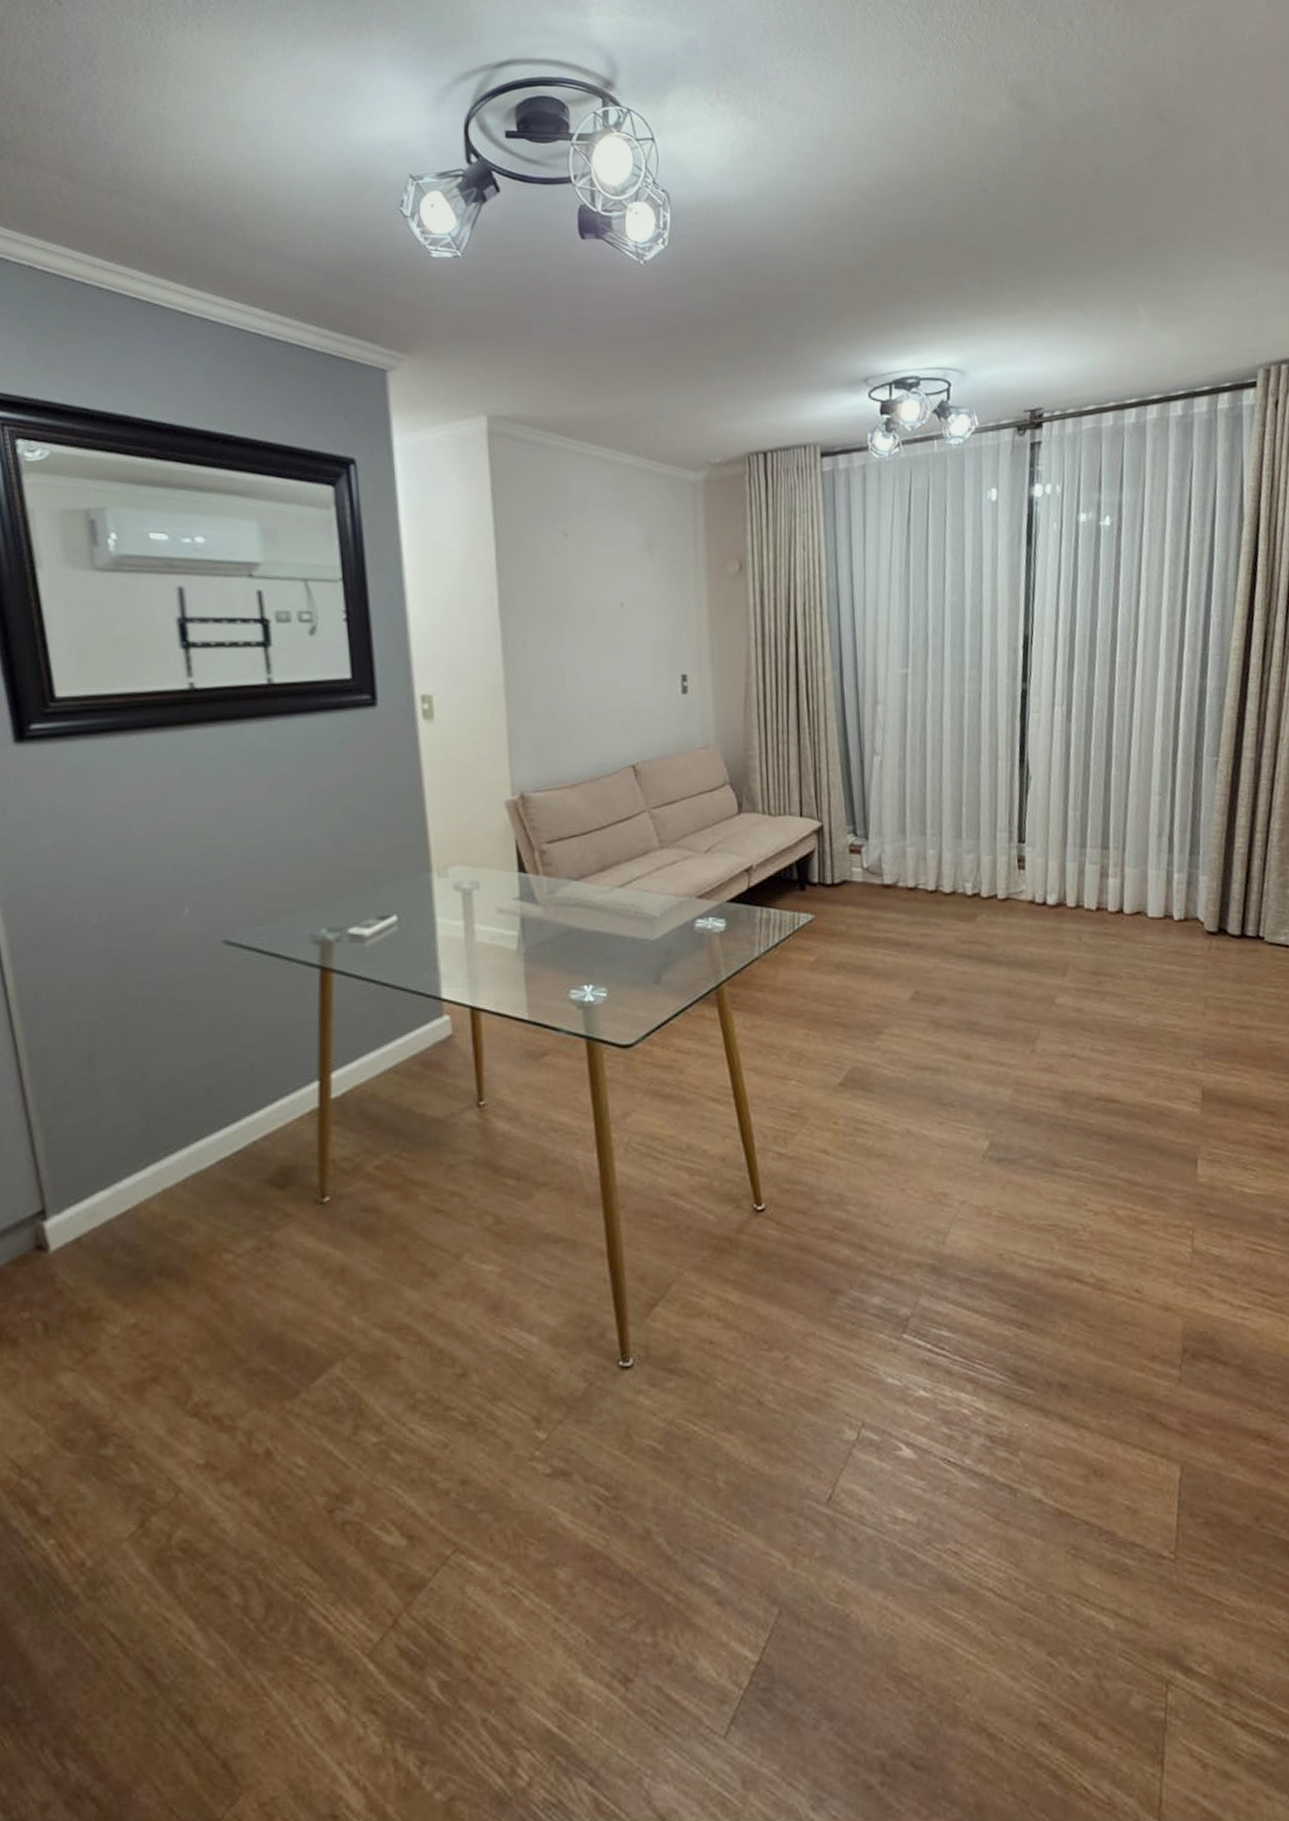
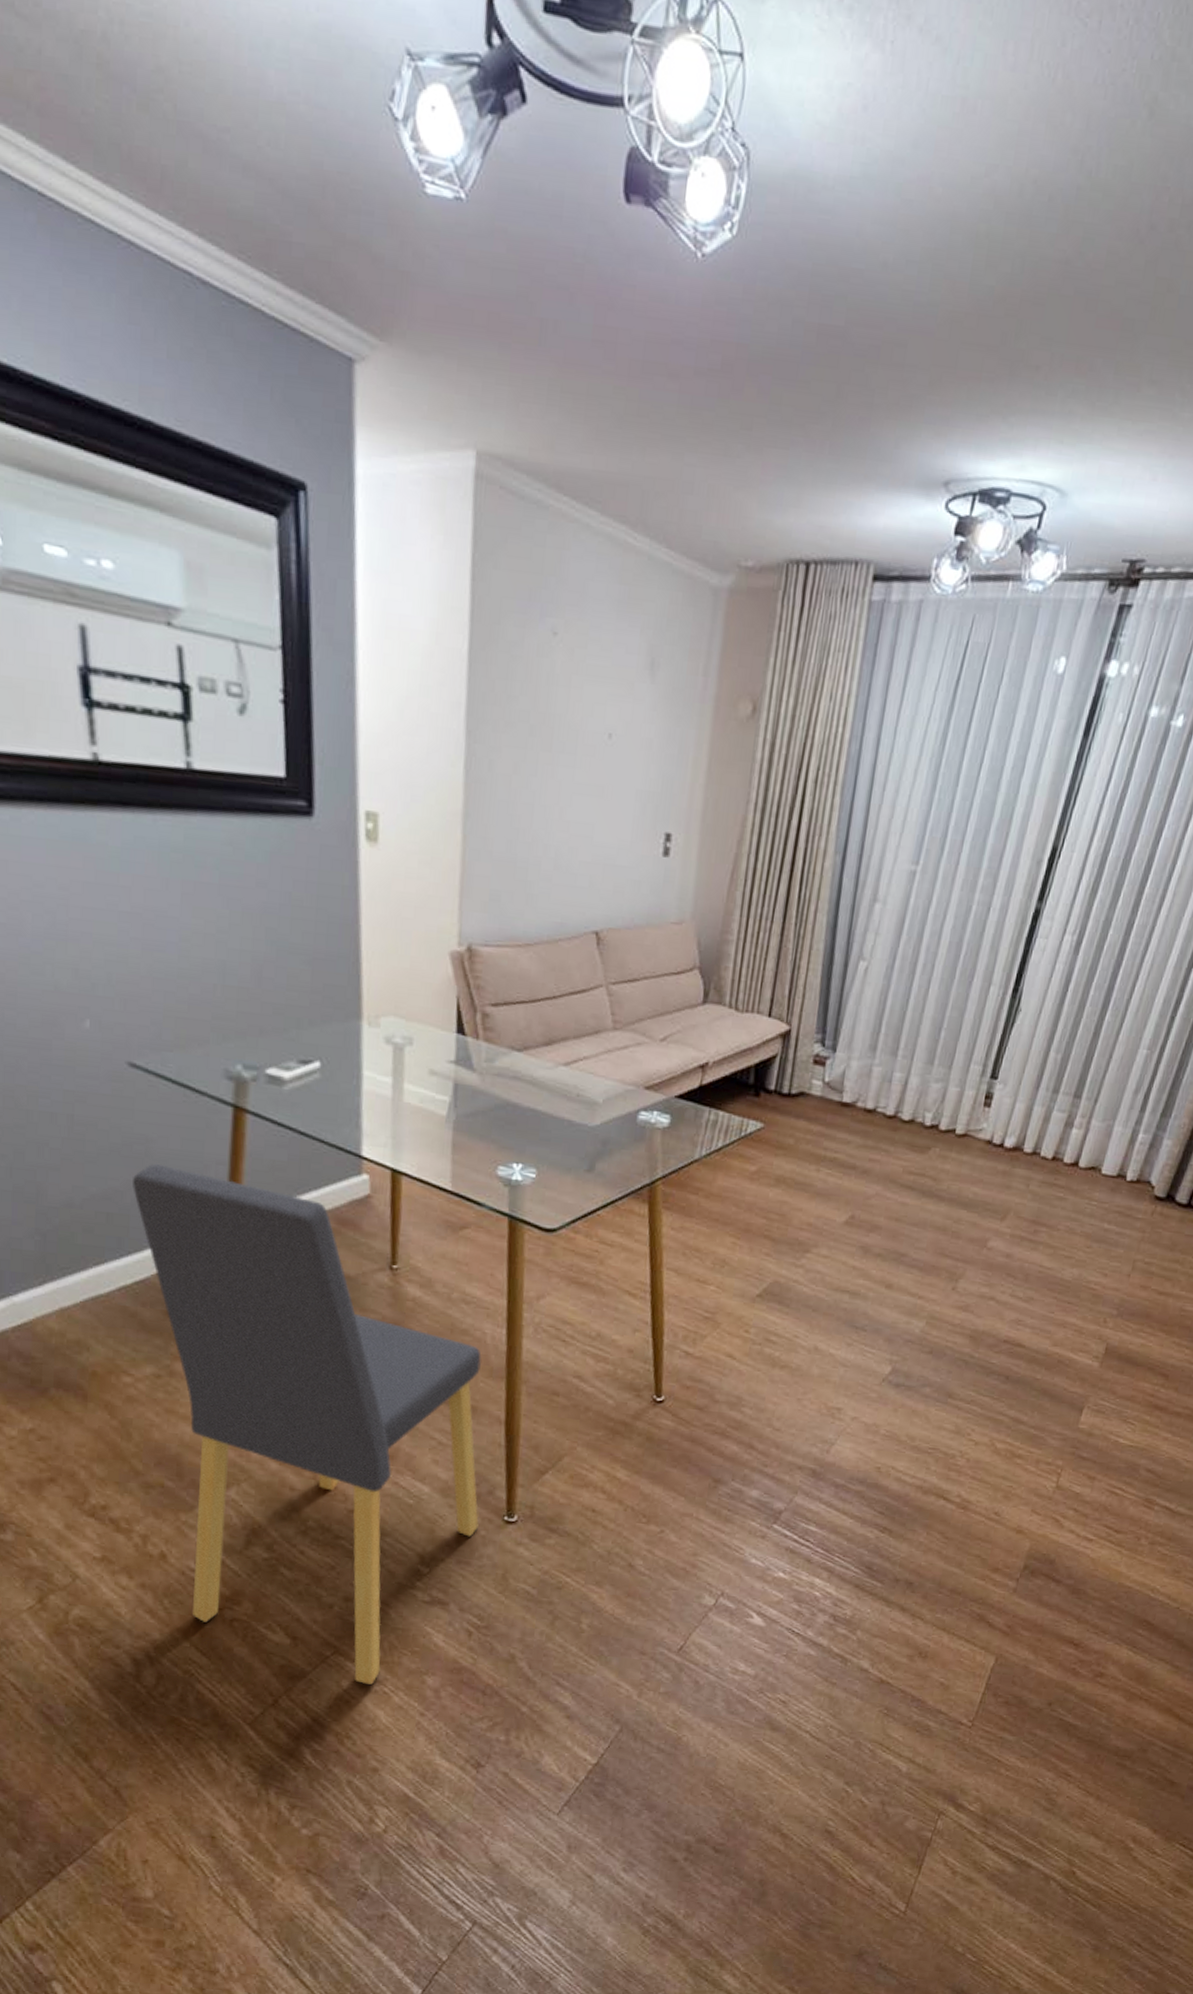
dining chair: none [230,1032,593,1588] -> present [133,1163,481,1686]

